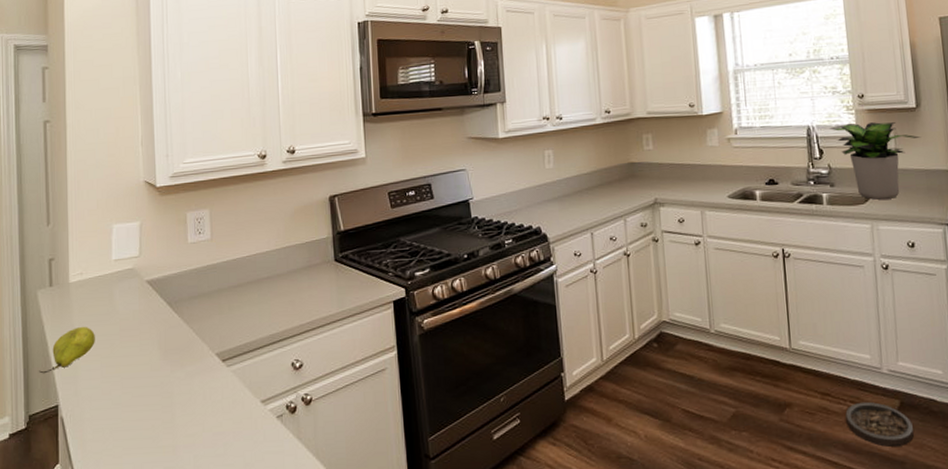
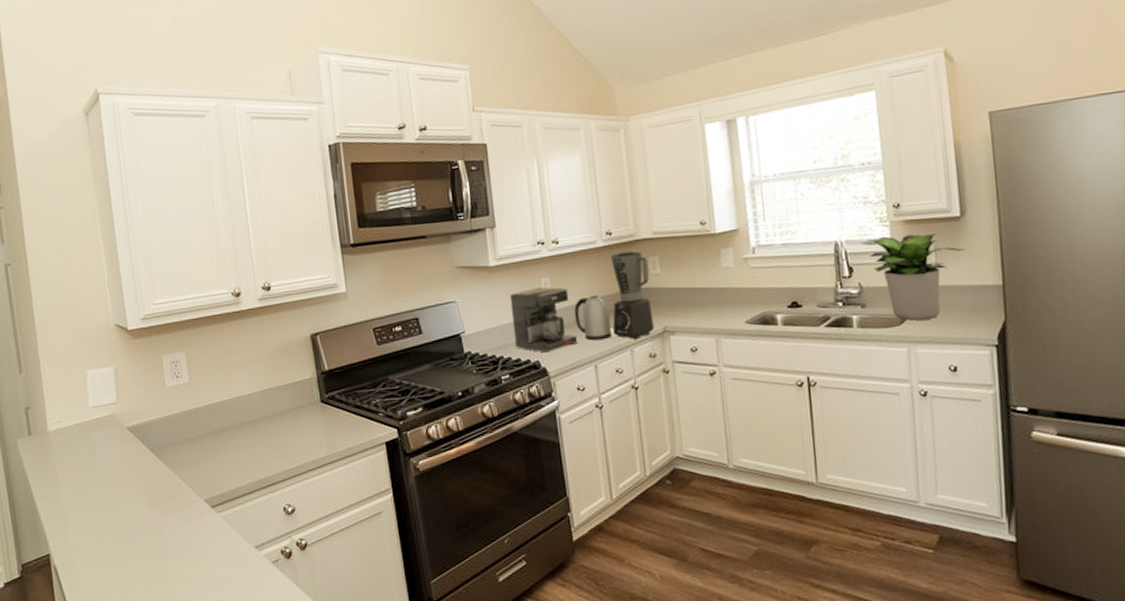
fruit: present [38,326,95,374] -> none [26,475,81,523]
coffee maker: none [515,158,576,220] -> present [509,287,578,353]
kettle: none [574,168,607,210] -> present [574,295,612,341]
blender: none [608,128,646,209] -> present [610,250,655,339]
pet bowl: present [845,401,914,447] -> none [878,537,954,583]

